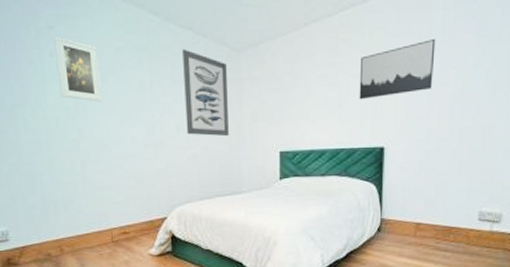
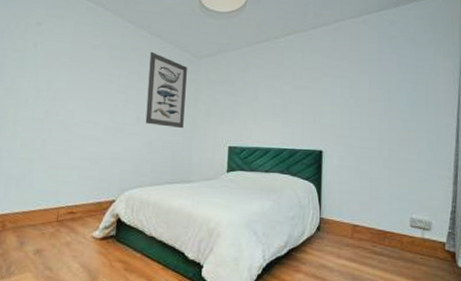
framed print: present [54,36,102,102] -> none [36,30,76,88]
wall art: present [359,39,436,100] -> none [301,64,364,108]

